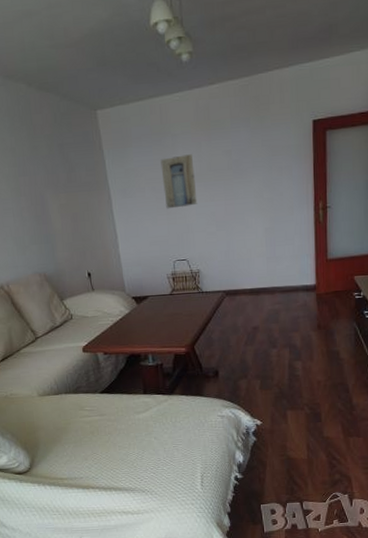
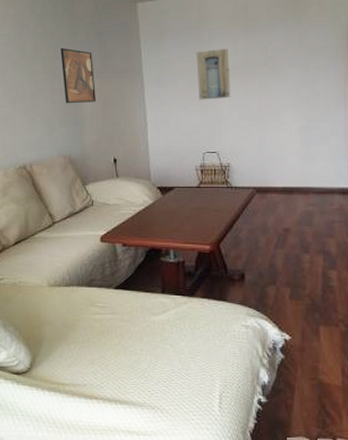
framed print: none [23,163,66,222] -> present [60,47,97,104]

